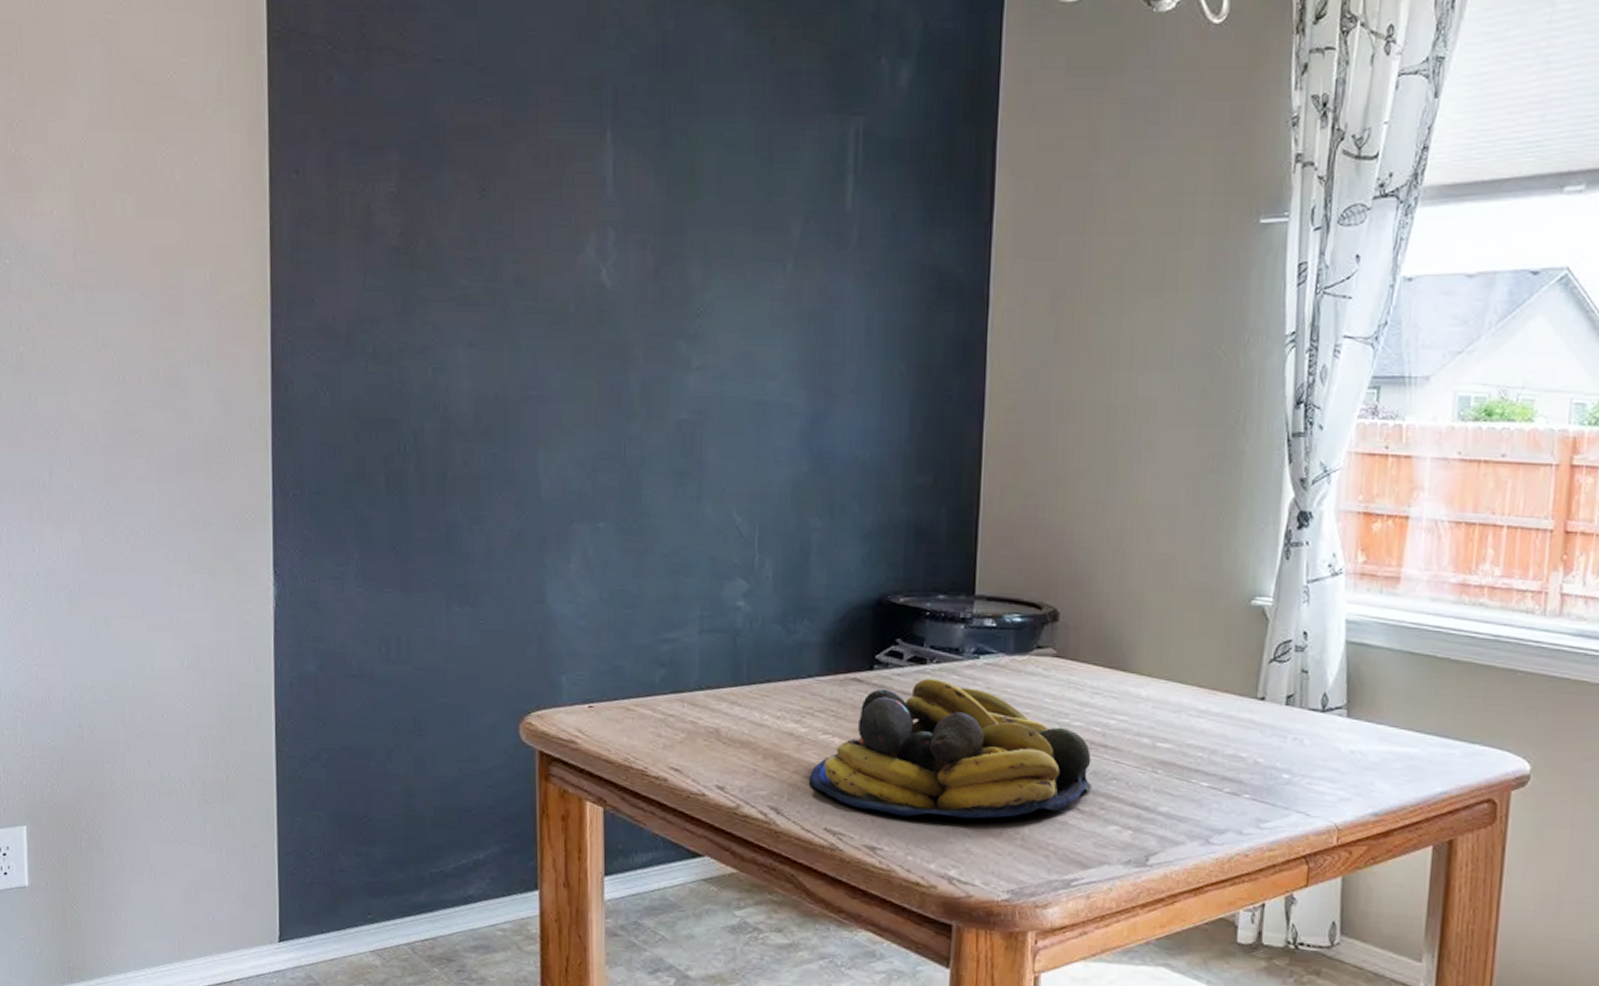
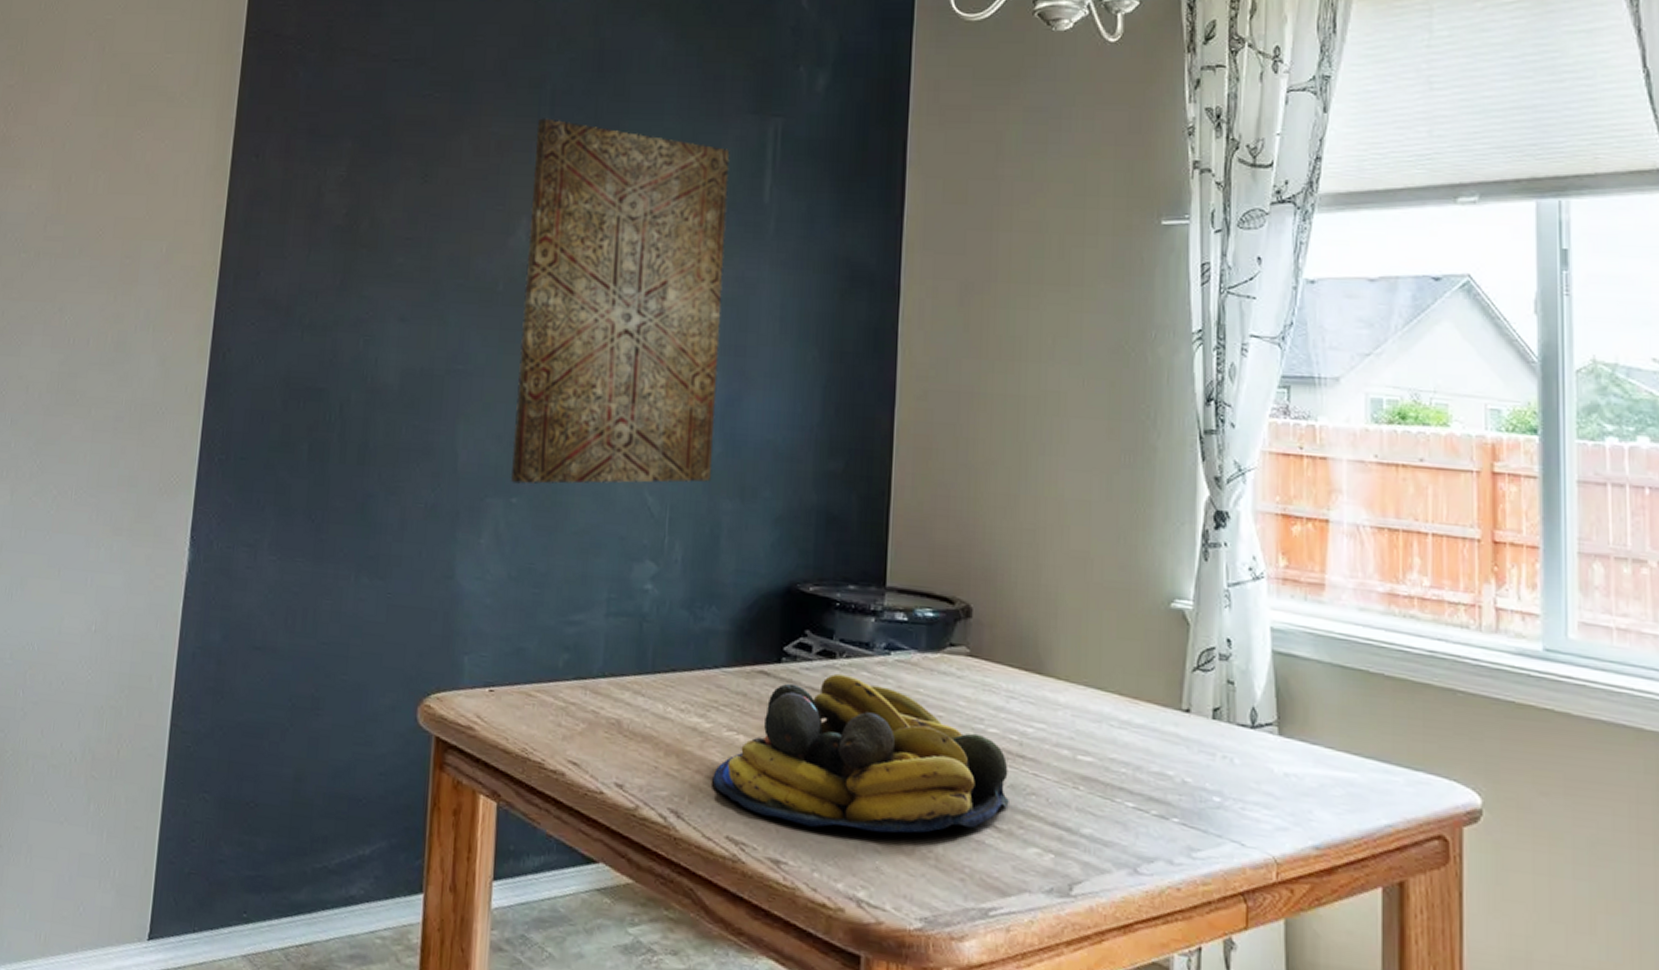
wall art: none [595,122,809,509] -> present [510,118,730,485]

